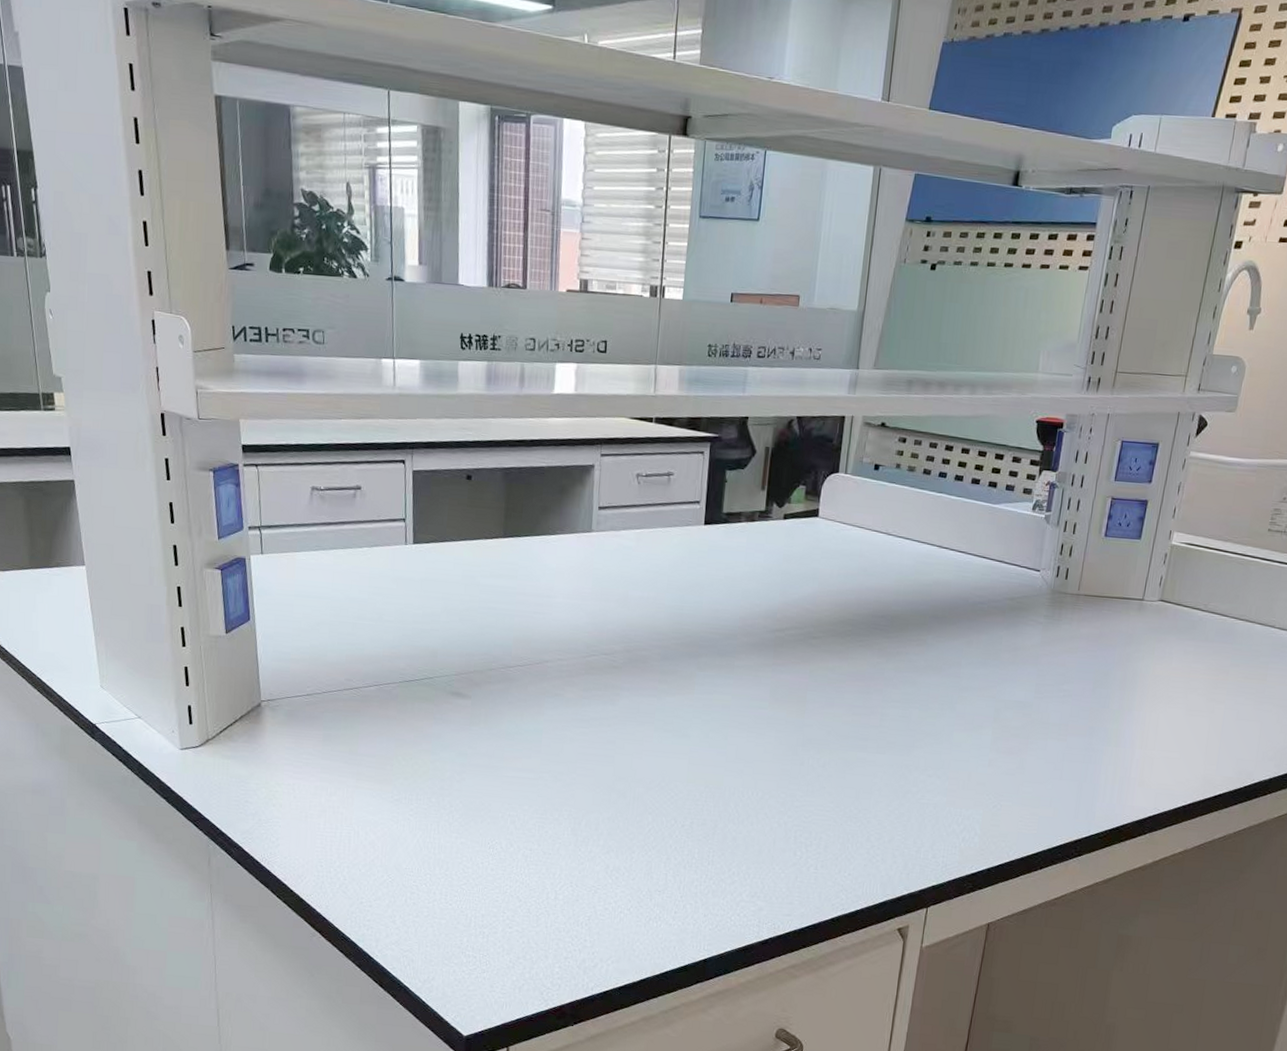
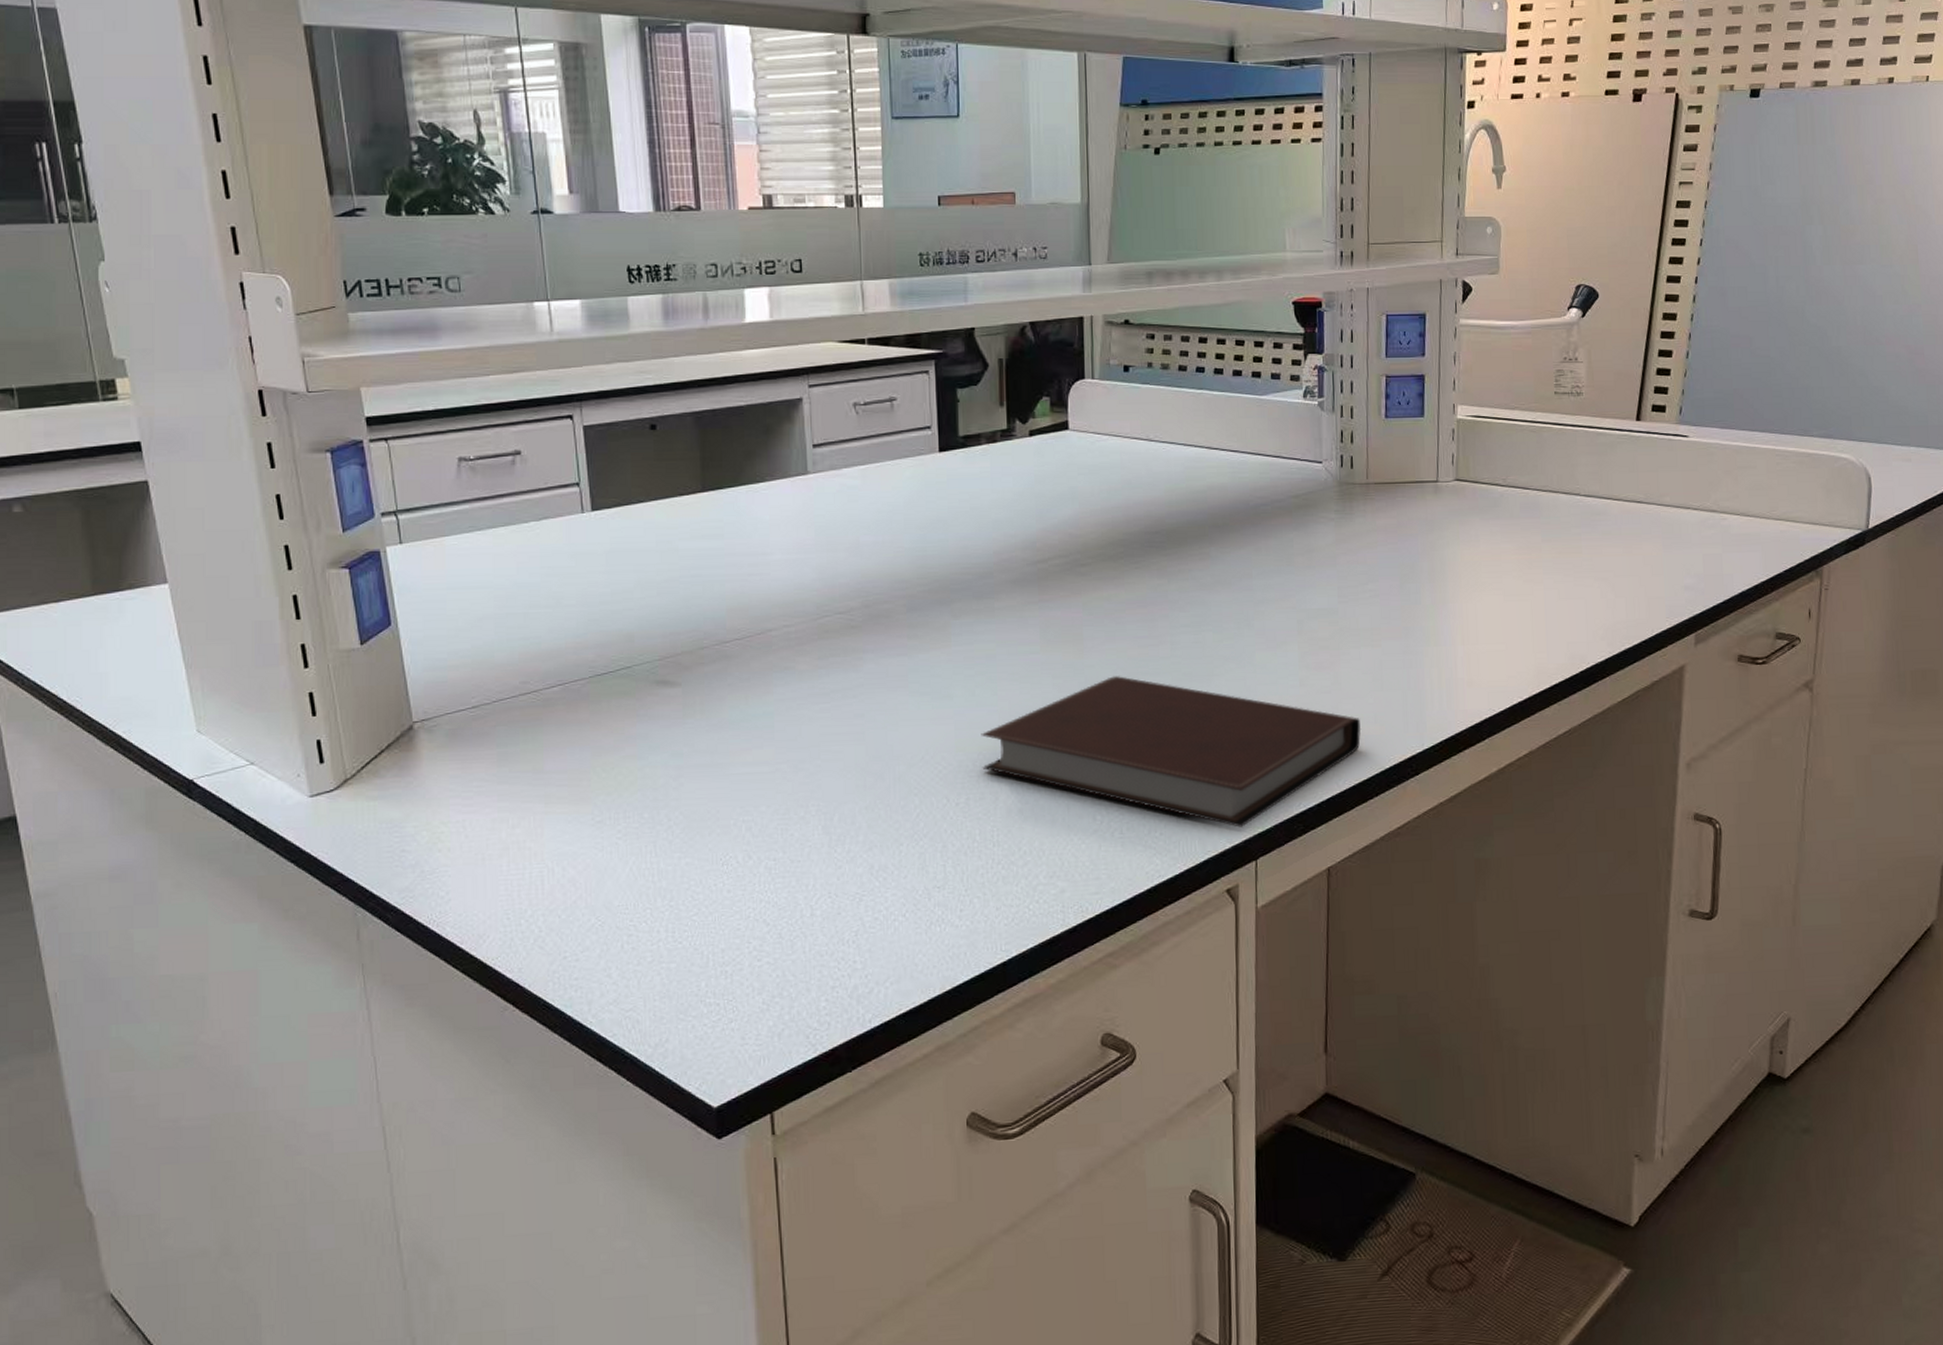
notebook: none [707,736,1037,879] -> present [981,676,1362,828]

